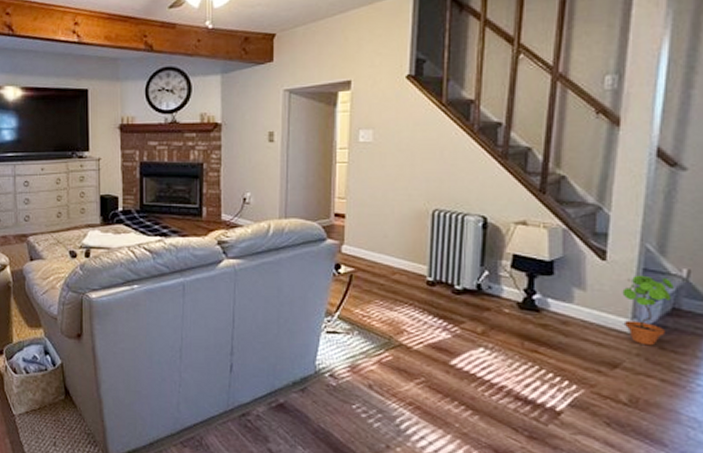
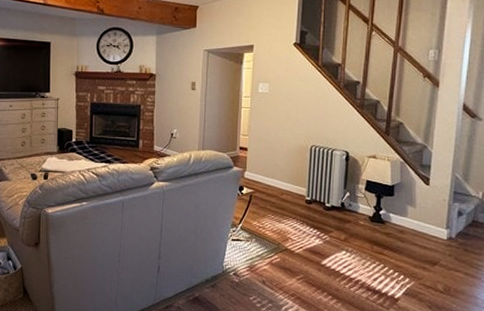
potted plant: present [622,275,674,346] -> none [440,196,474,249]

